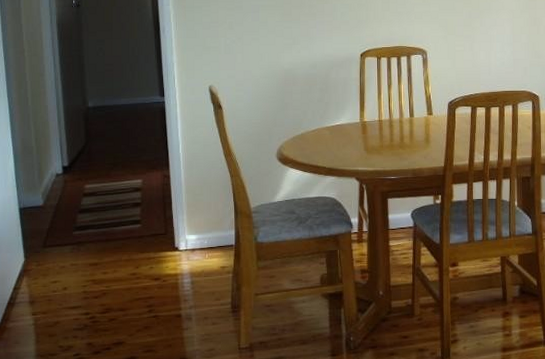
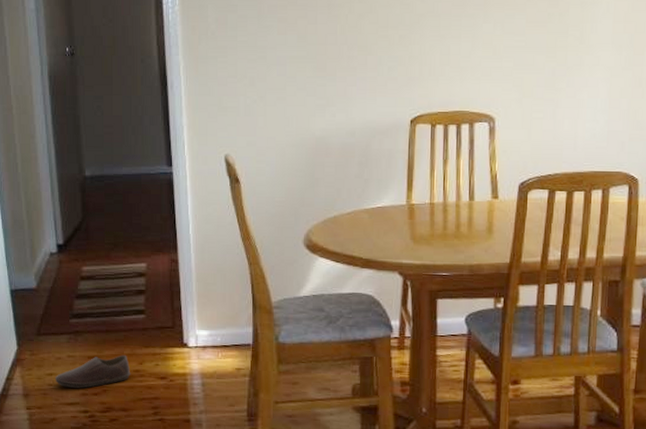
shoe: none [59,260,128,293] -> present [55,354,131,388]

